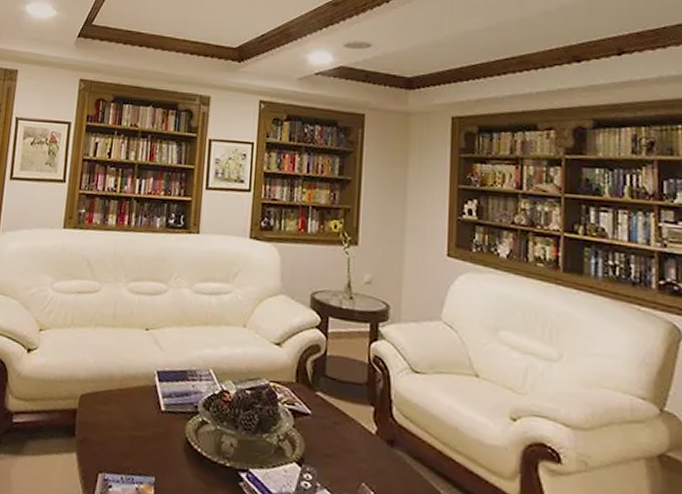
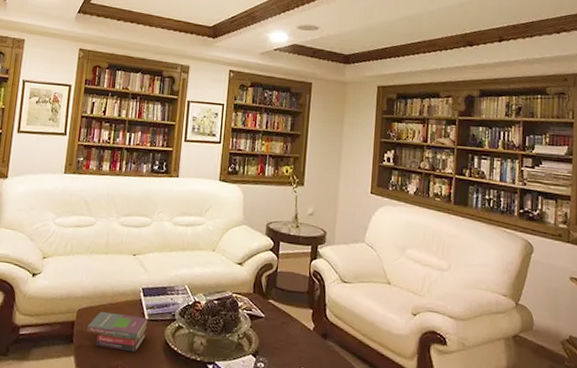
books: none [91,398,164,452] -> present [87,311,147,353]

